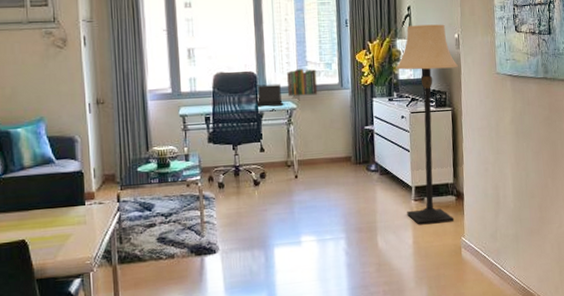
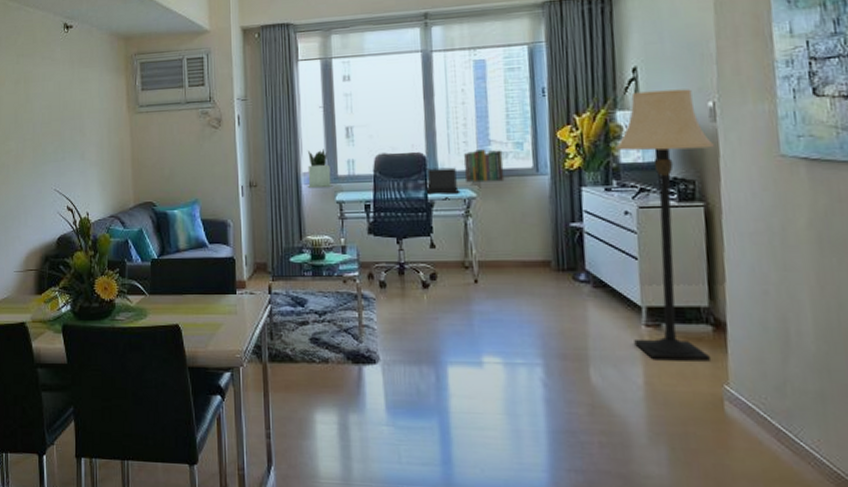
planter: none [153,68,176,105] -> present [307,148,333,189]

